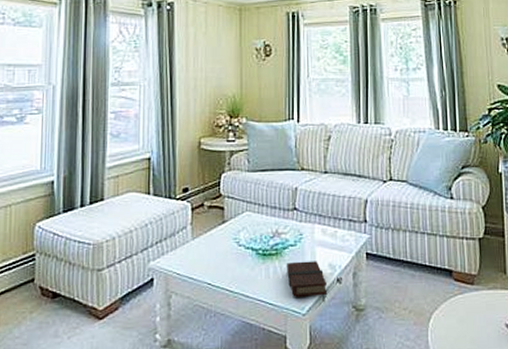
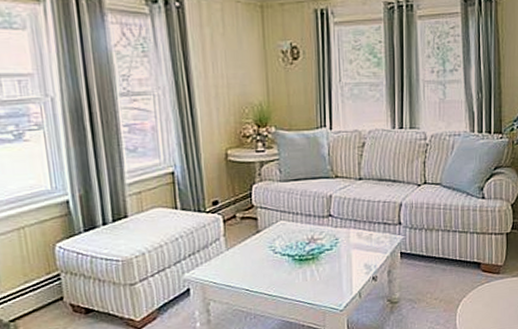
book: present [287,261,328,297] -> none [324,262,364,296]

